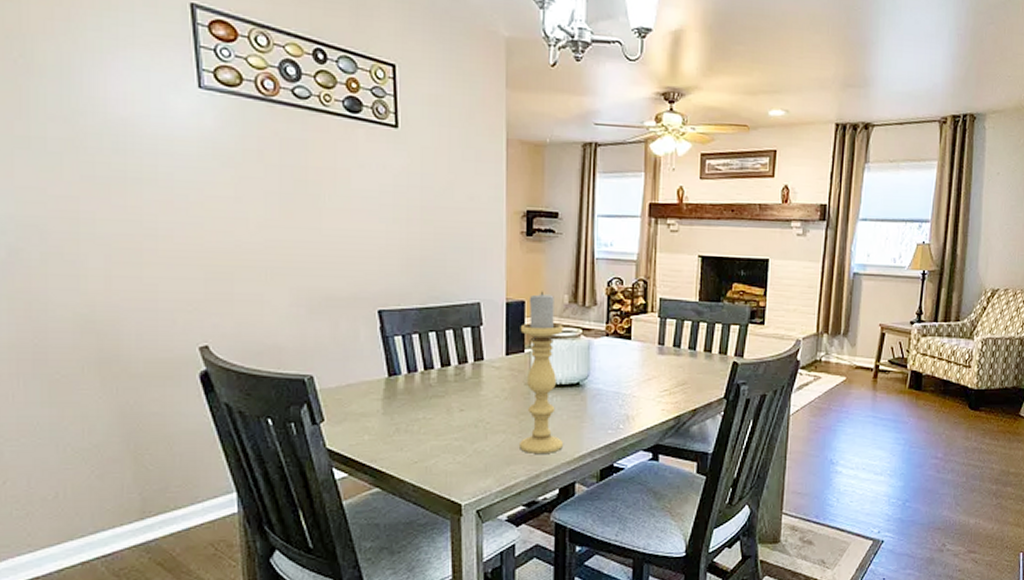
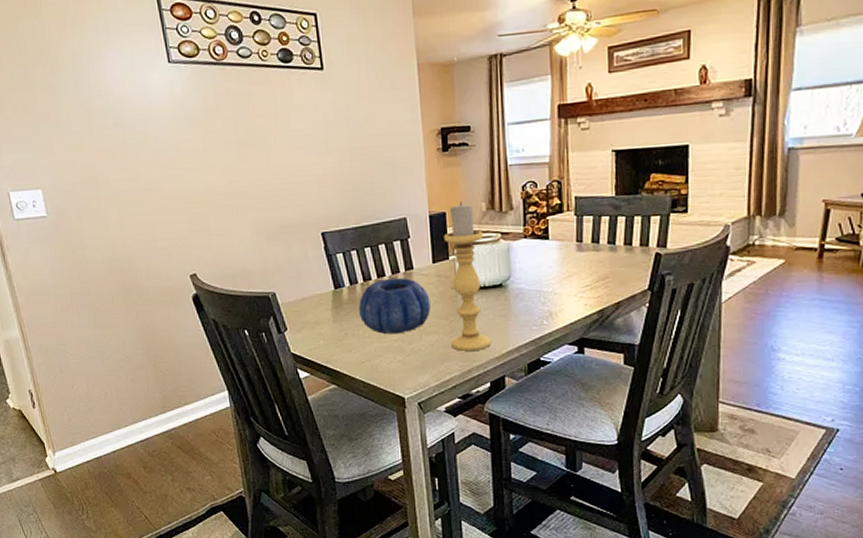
decorative bowl: none [415,368,500,432] -> present [358,277,431,335]

